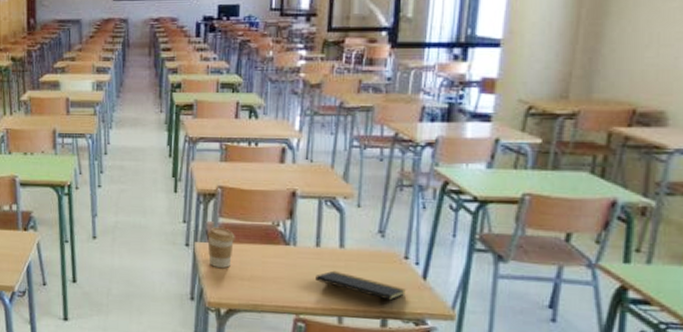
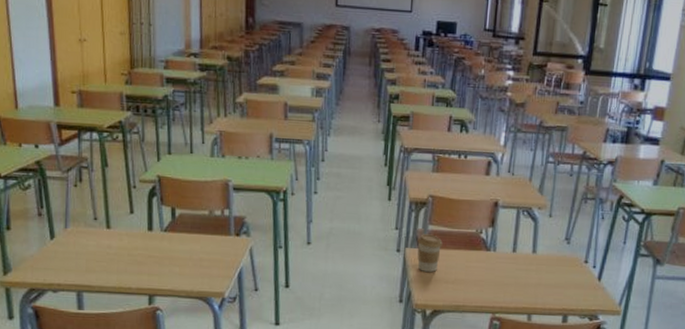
notepad: present [315,270,406,311] -> none [511,273,584,308]

